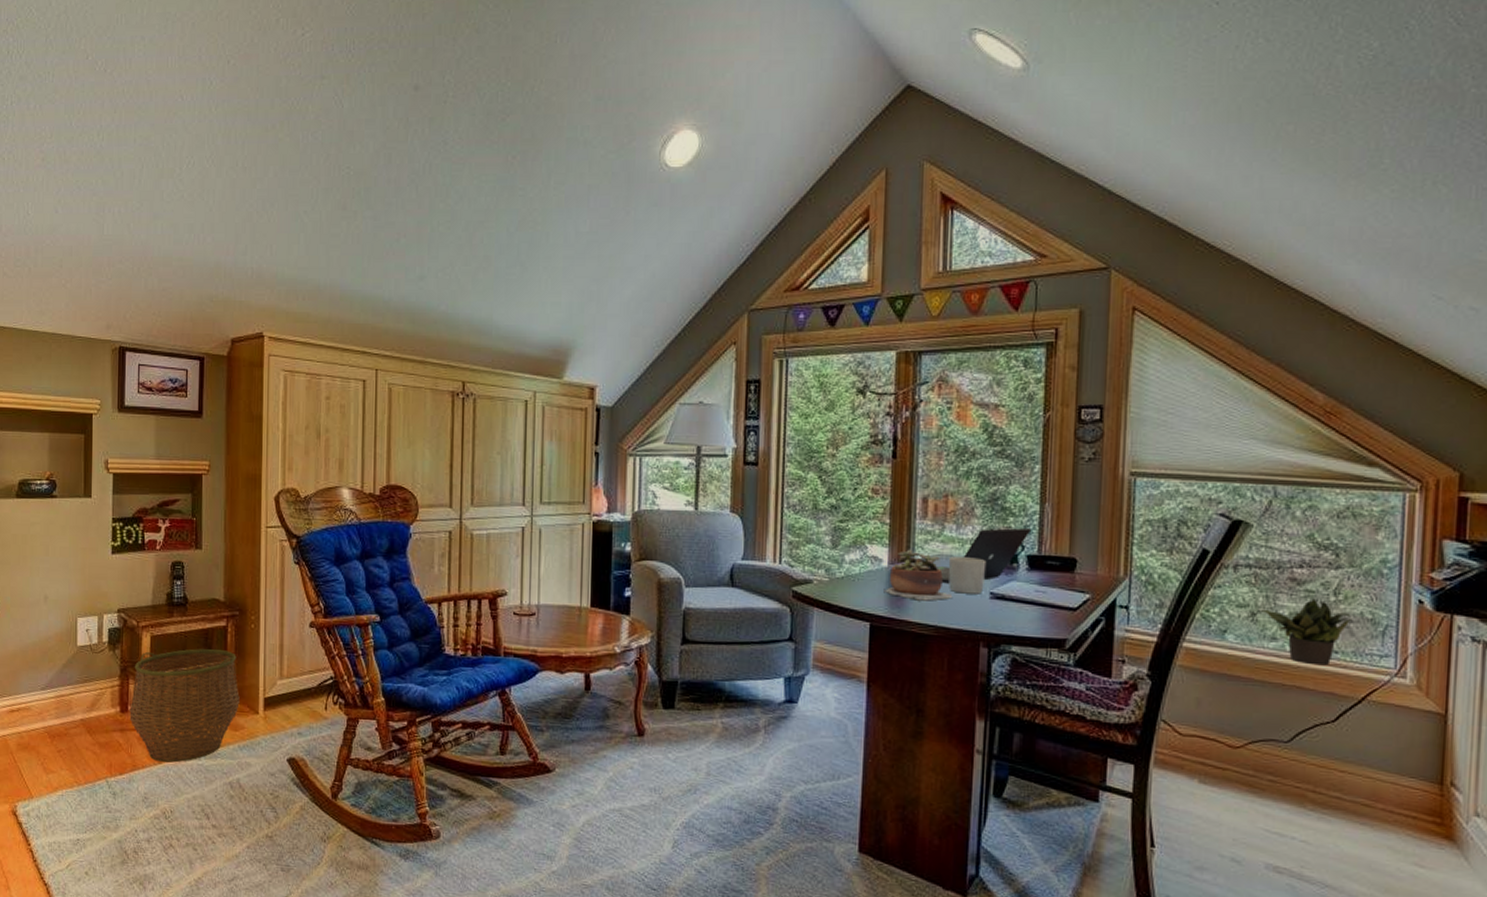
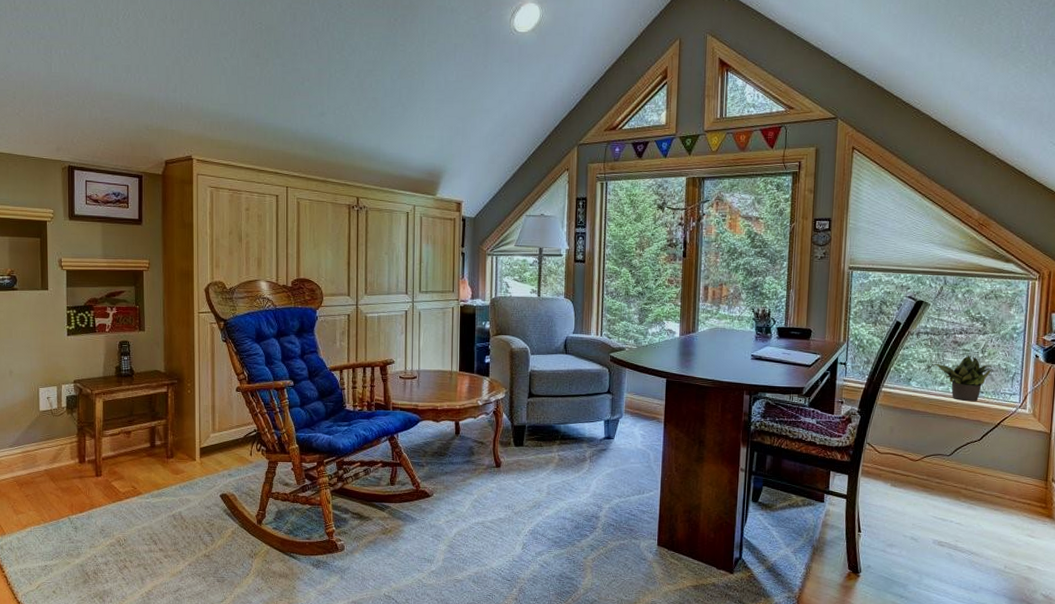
basket: present [129,648,240,763] -> none [87,410,180,501]
succulent plant: present [884,549,953,601] -> none [676,324,725,362]
laptop: present [929,527,1032,584] -> none [708,307,781,349]
mug: present [948,556,987,594] -> none [722,329,749,356]

